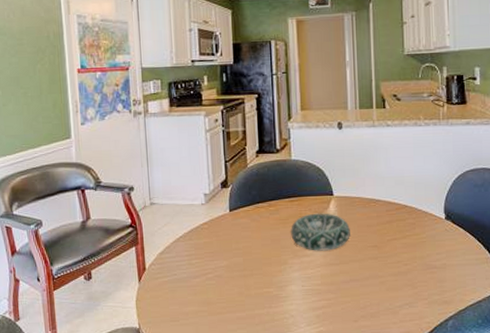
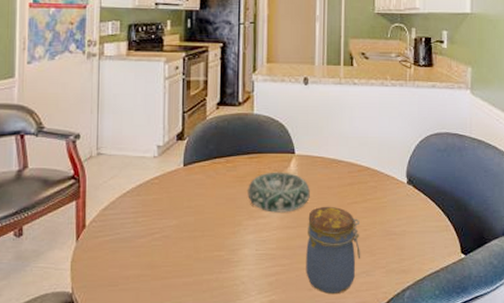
jar: none [350,243,403,325] -> present [306,206,361,295]

